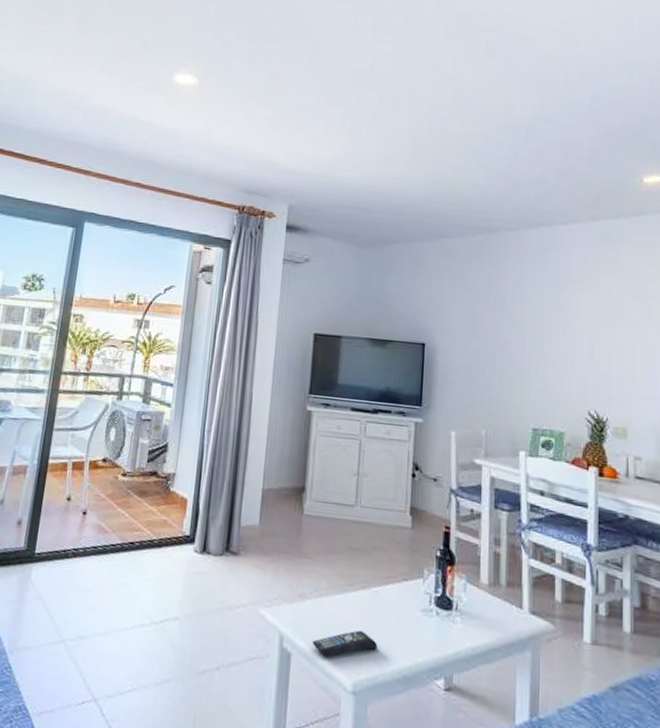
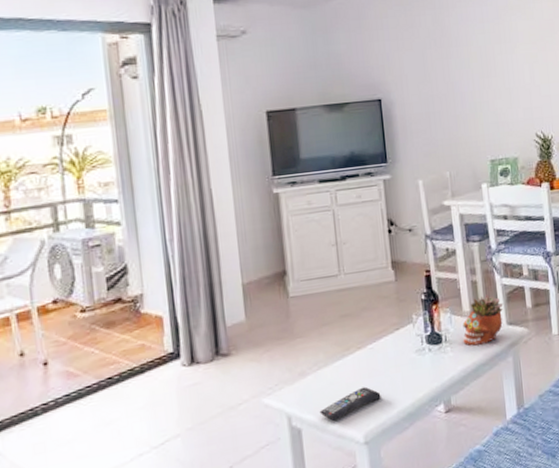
succulent planter: none [475,572,528,627] -> present [462,294,504,346]

